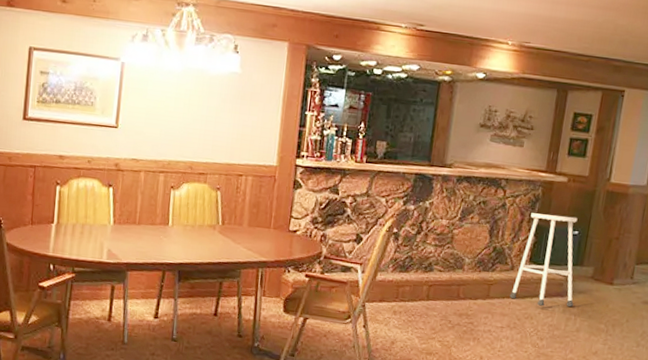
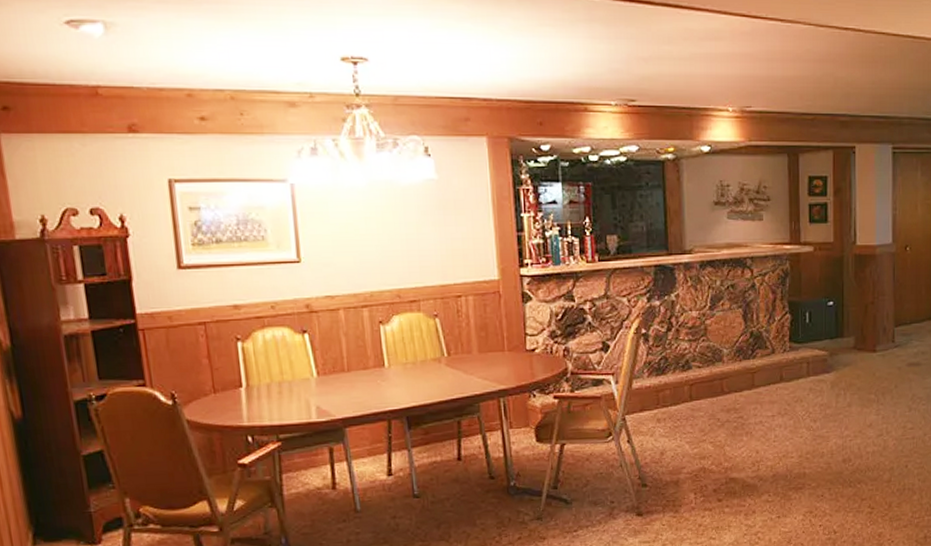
stool: present [509,212,578,307] -> none [775,287,841,387]

